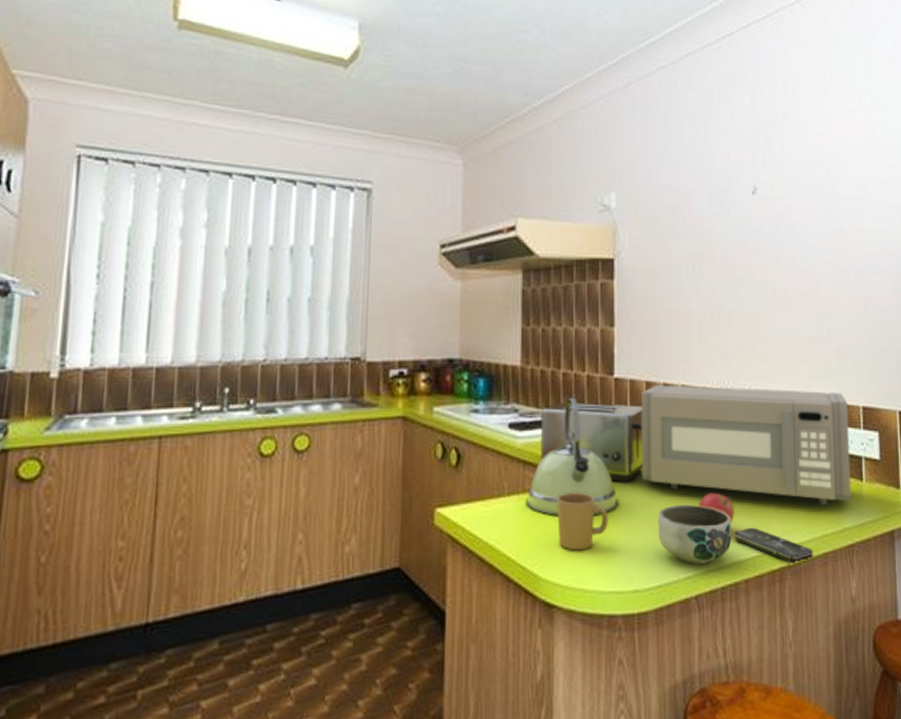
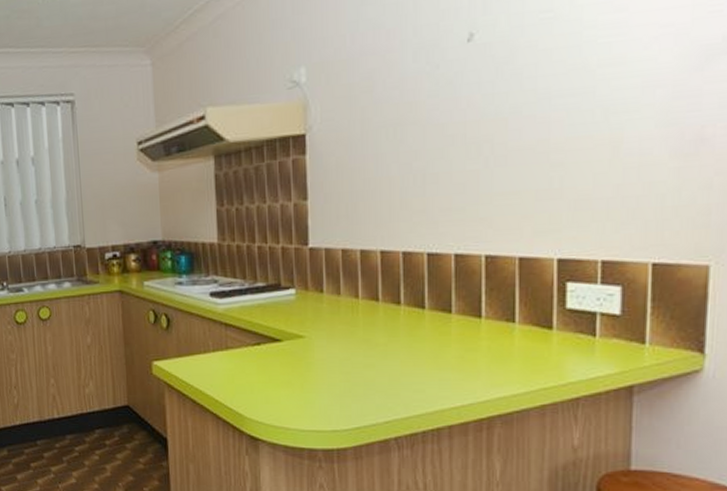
kettle: present [526,397,619,516] -> none [229,267,316,368]
toaster: present [541,402,643,482] -> none [239,271,340,340]
mug: present [557,492,608,551] -> none [258,349,306,397]
microwave: present [641,385,851,505] -> none [337,247,583,360]
bowl: present [658,504,732,564] -> none [355,359,435,411]
fruit: present [699,492,735,523] -> none [399,348,438,376]
mobile phone: present [734,527,813,563] -> none [437,380,528,413]

